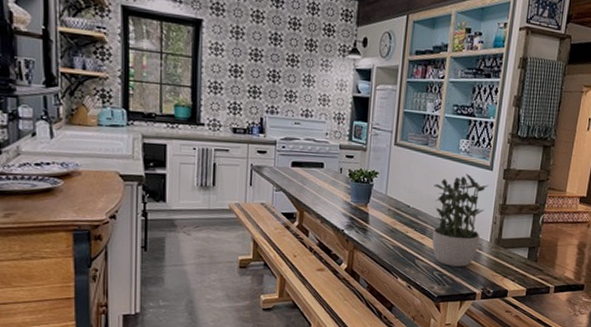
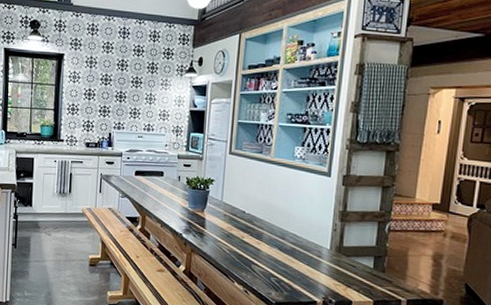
potted plant: present [432,174,489,267] -> none [268,181,327,274]

